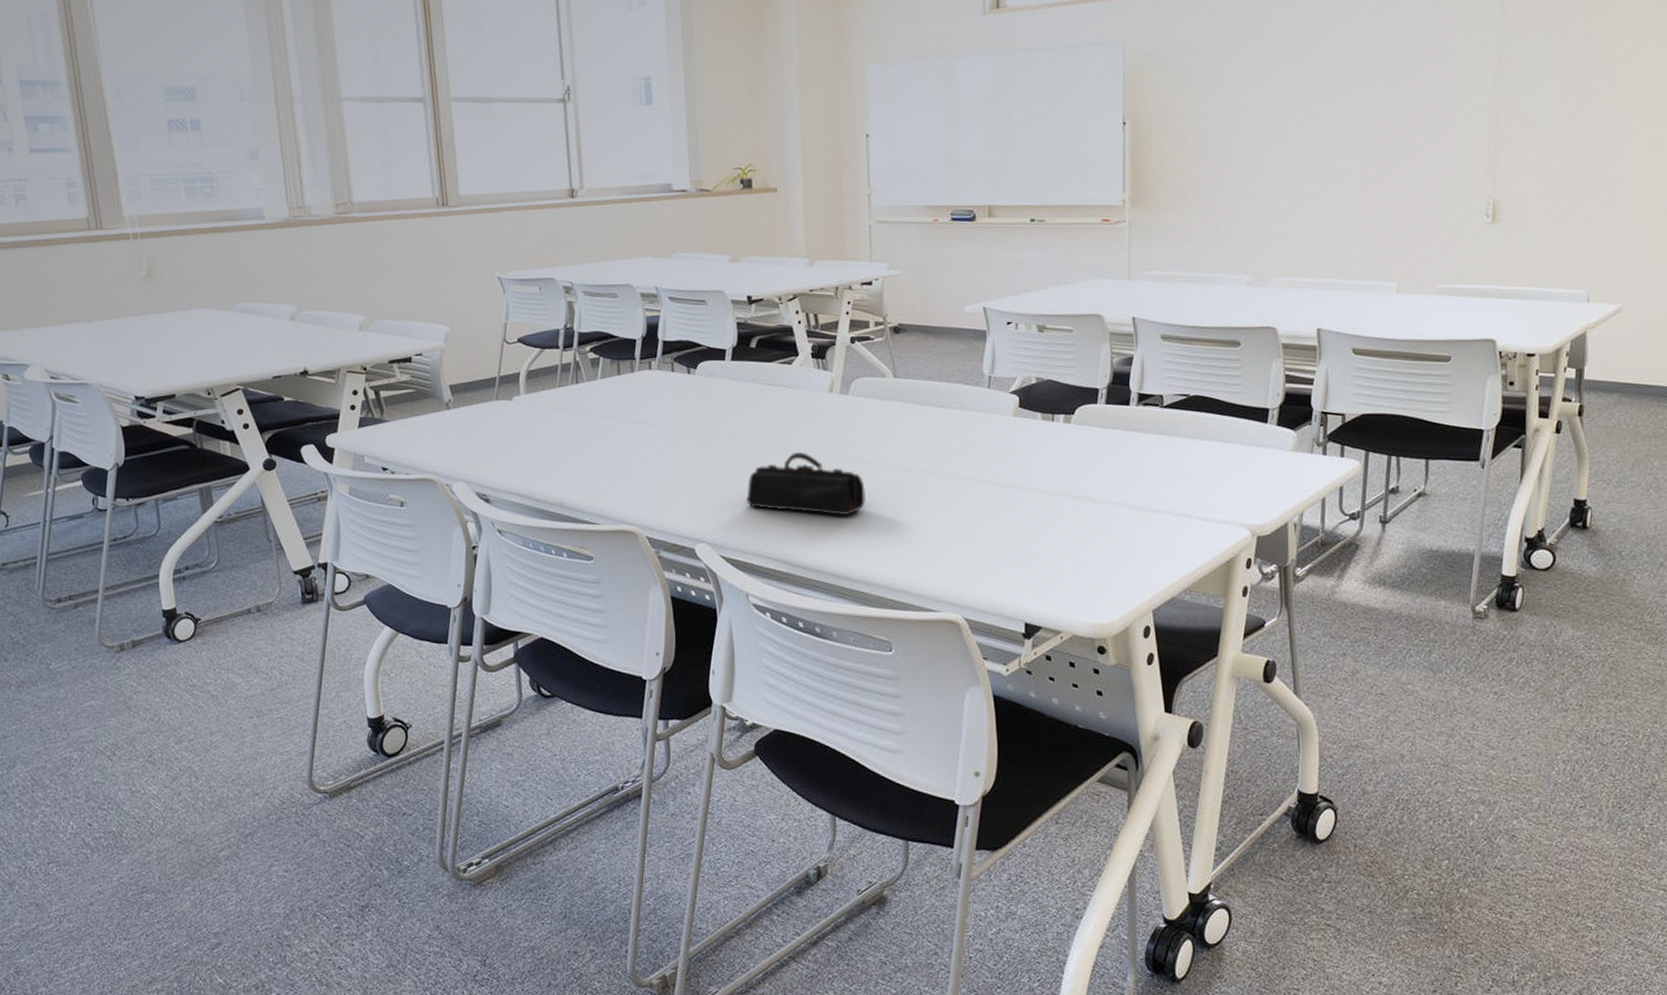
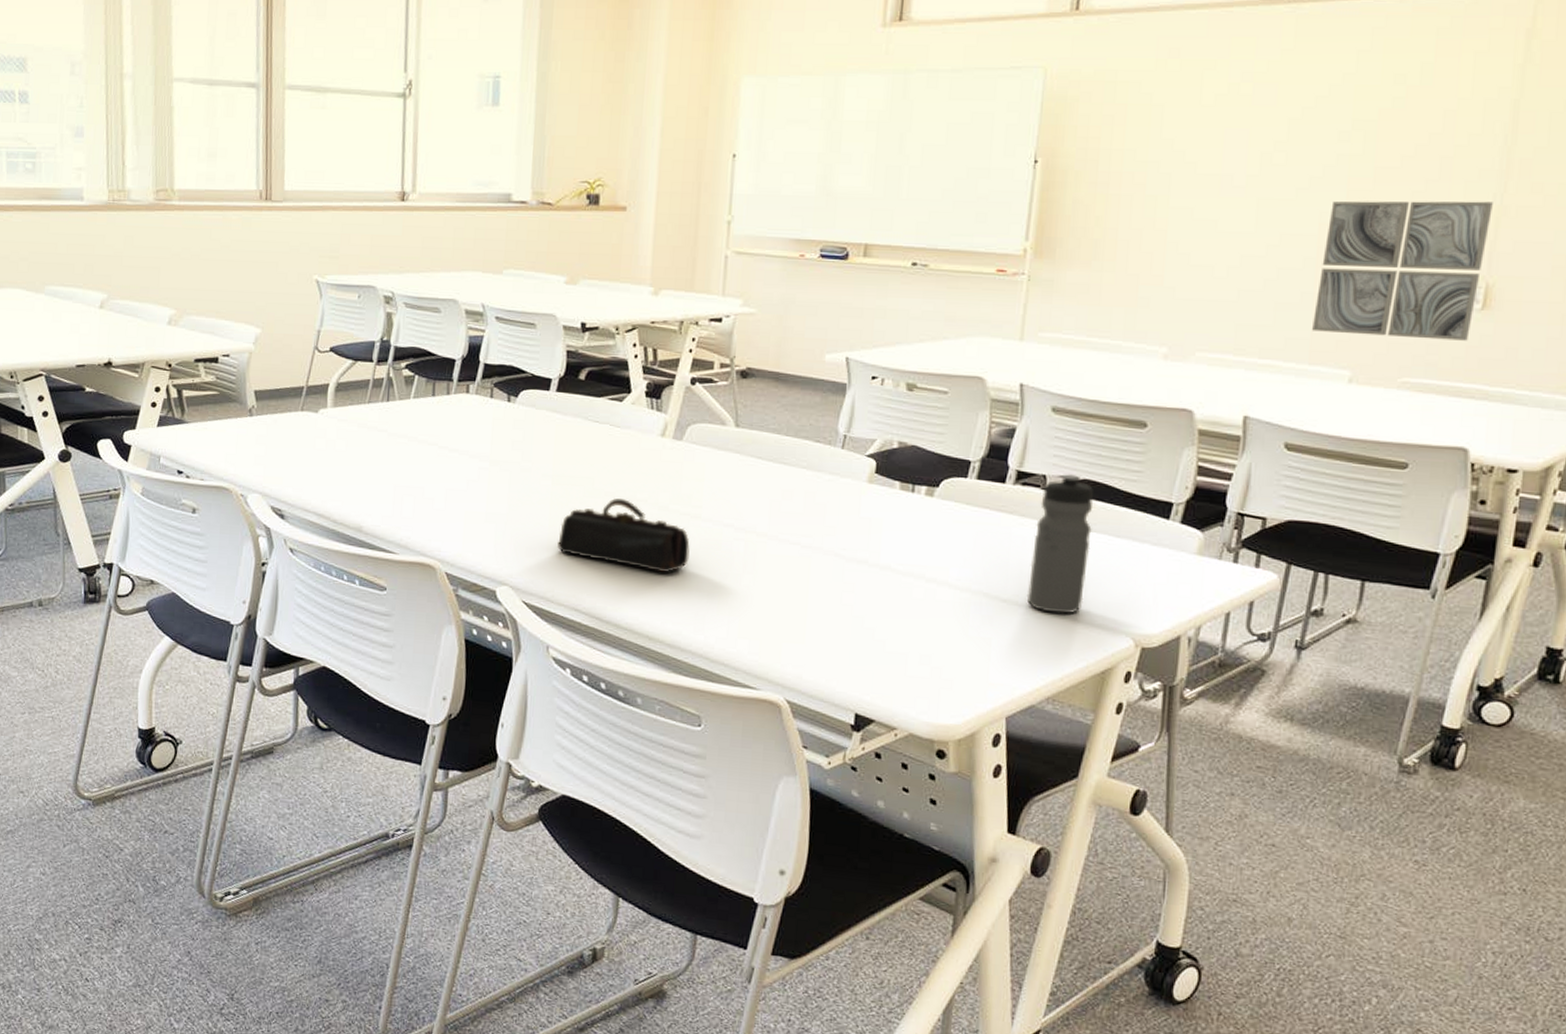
water bottle: none [1158,392,1206,515] -> present [1026,474,1094,614]
wall art: none [1362,132,1491,252] -> present [1312,201,1493,341]

